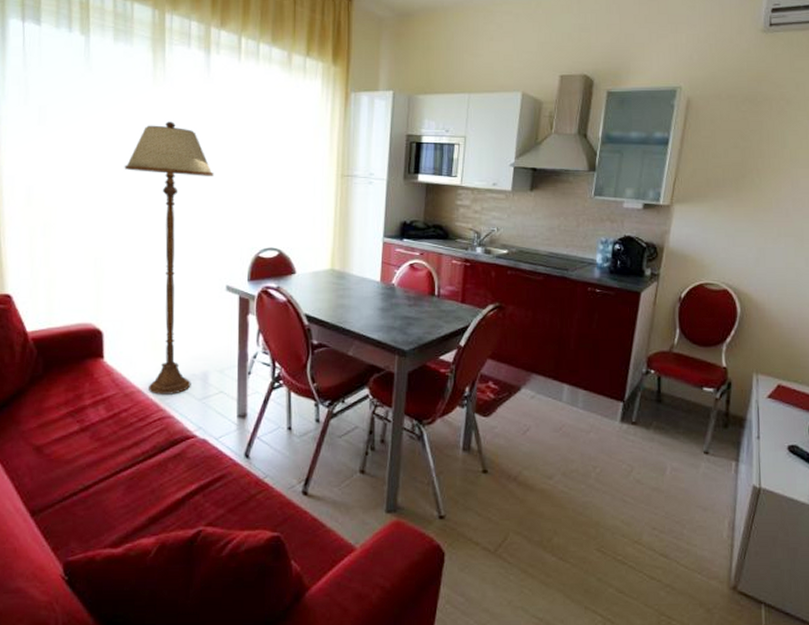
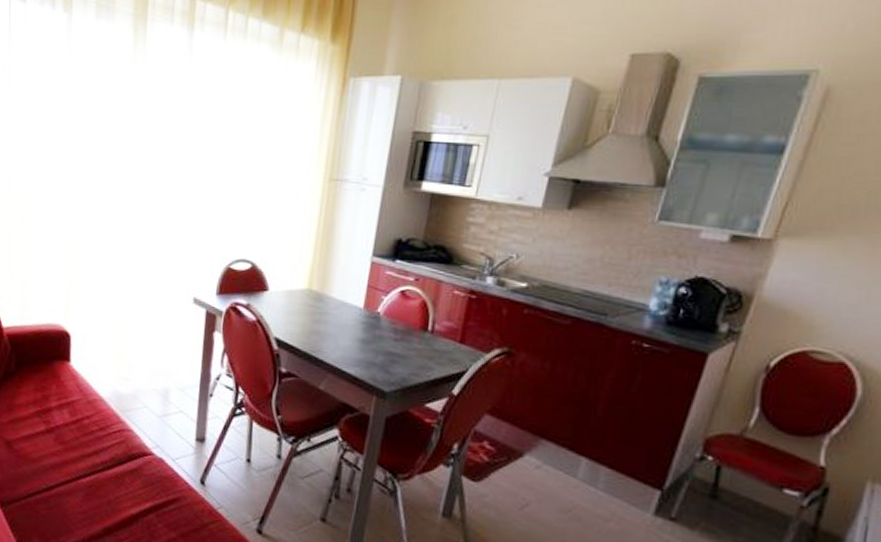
floor lamp: present [124,121,214,395] -> none [99,110,189,408]

